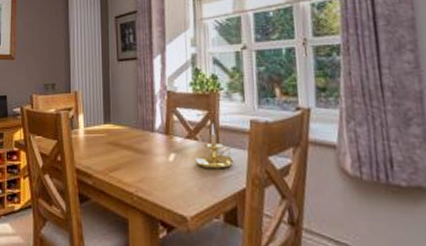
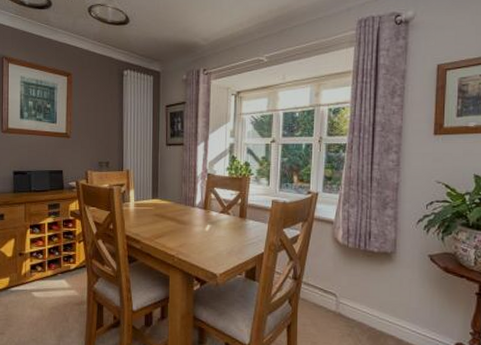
candle holder: present [195,123,234,169] -> none [226,201,257,238]

